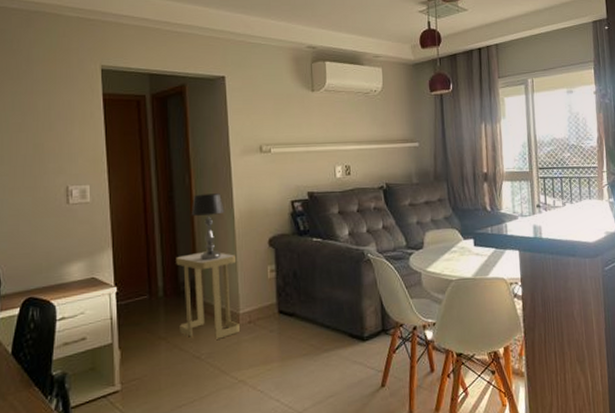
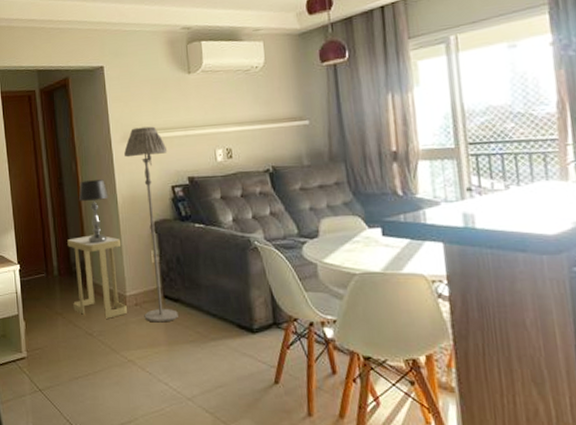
floor lamp: none [244,141,293,339] -> present [124,126,178,323]

